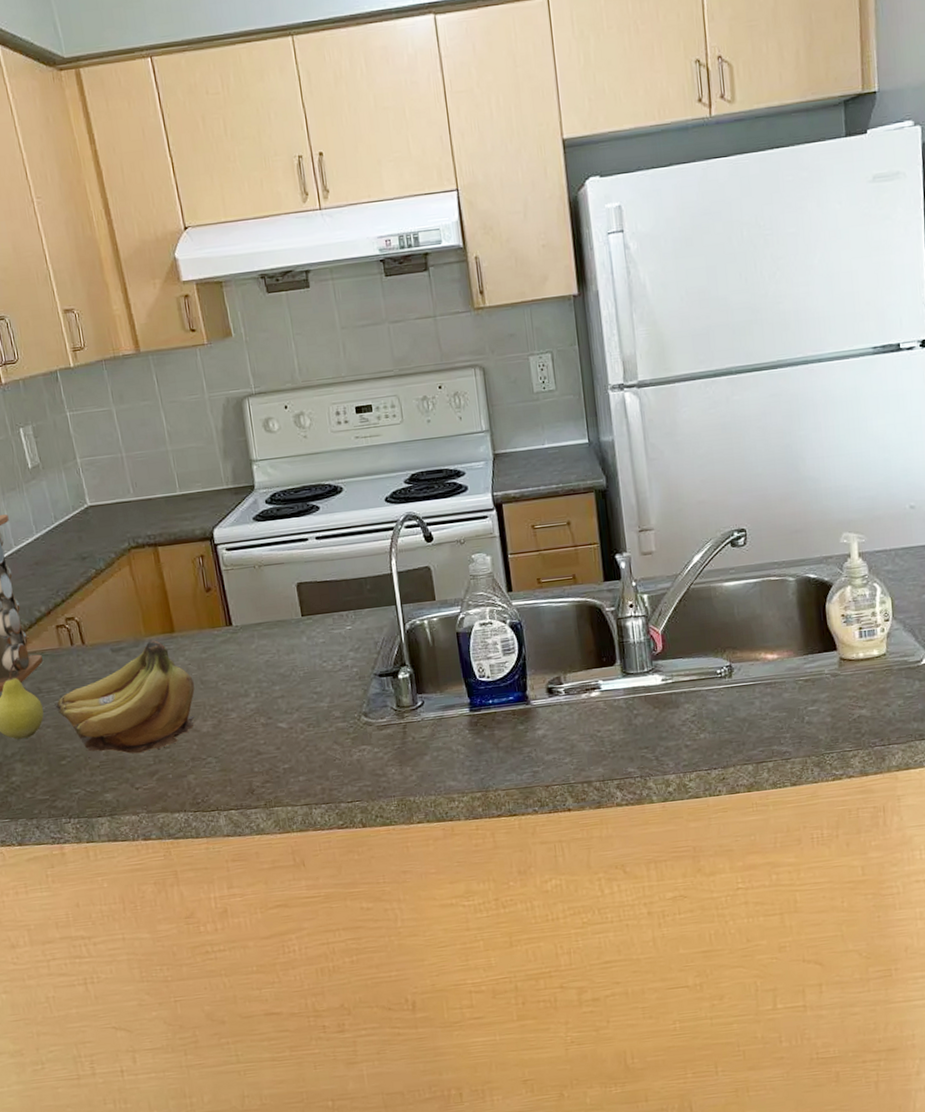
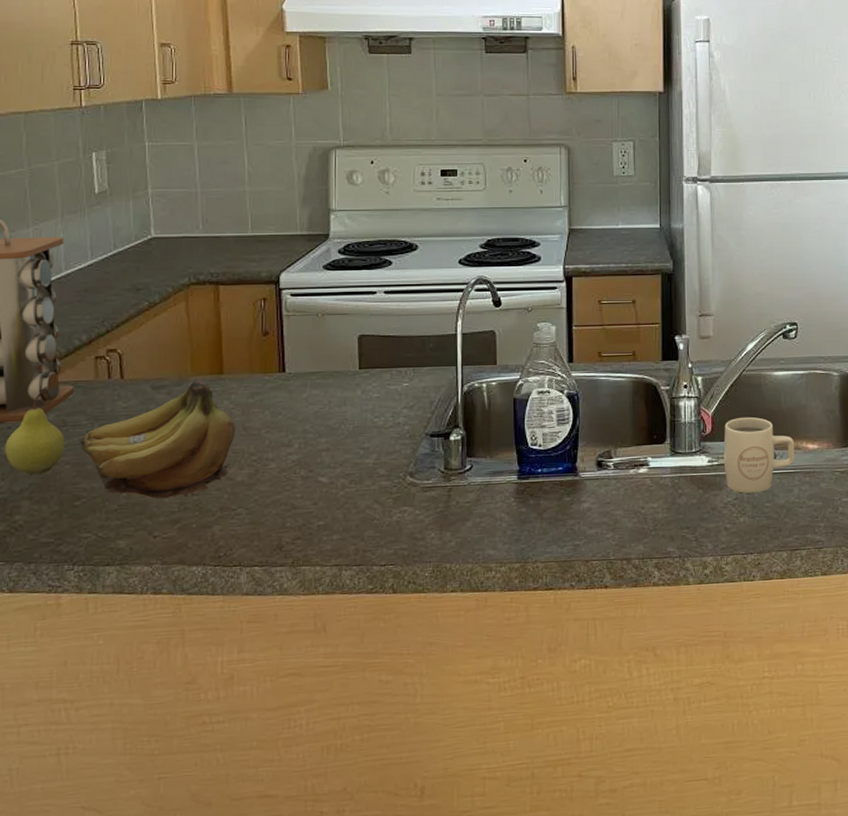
mug: none [676,631,754,710] -> present [723,416,795,493]

